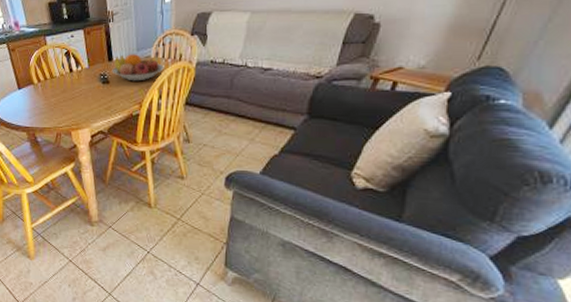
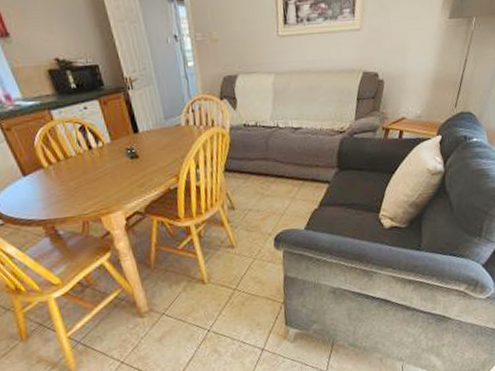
fruit bowl: present [112,54,164,81] -> none [139,123,197,153]

